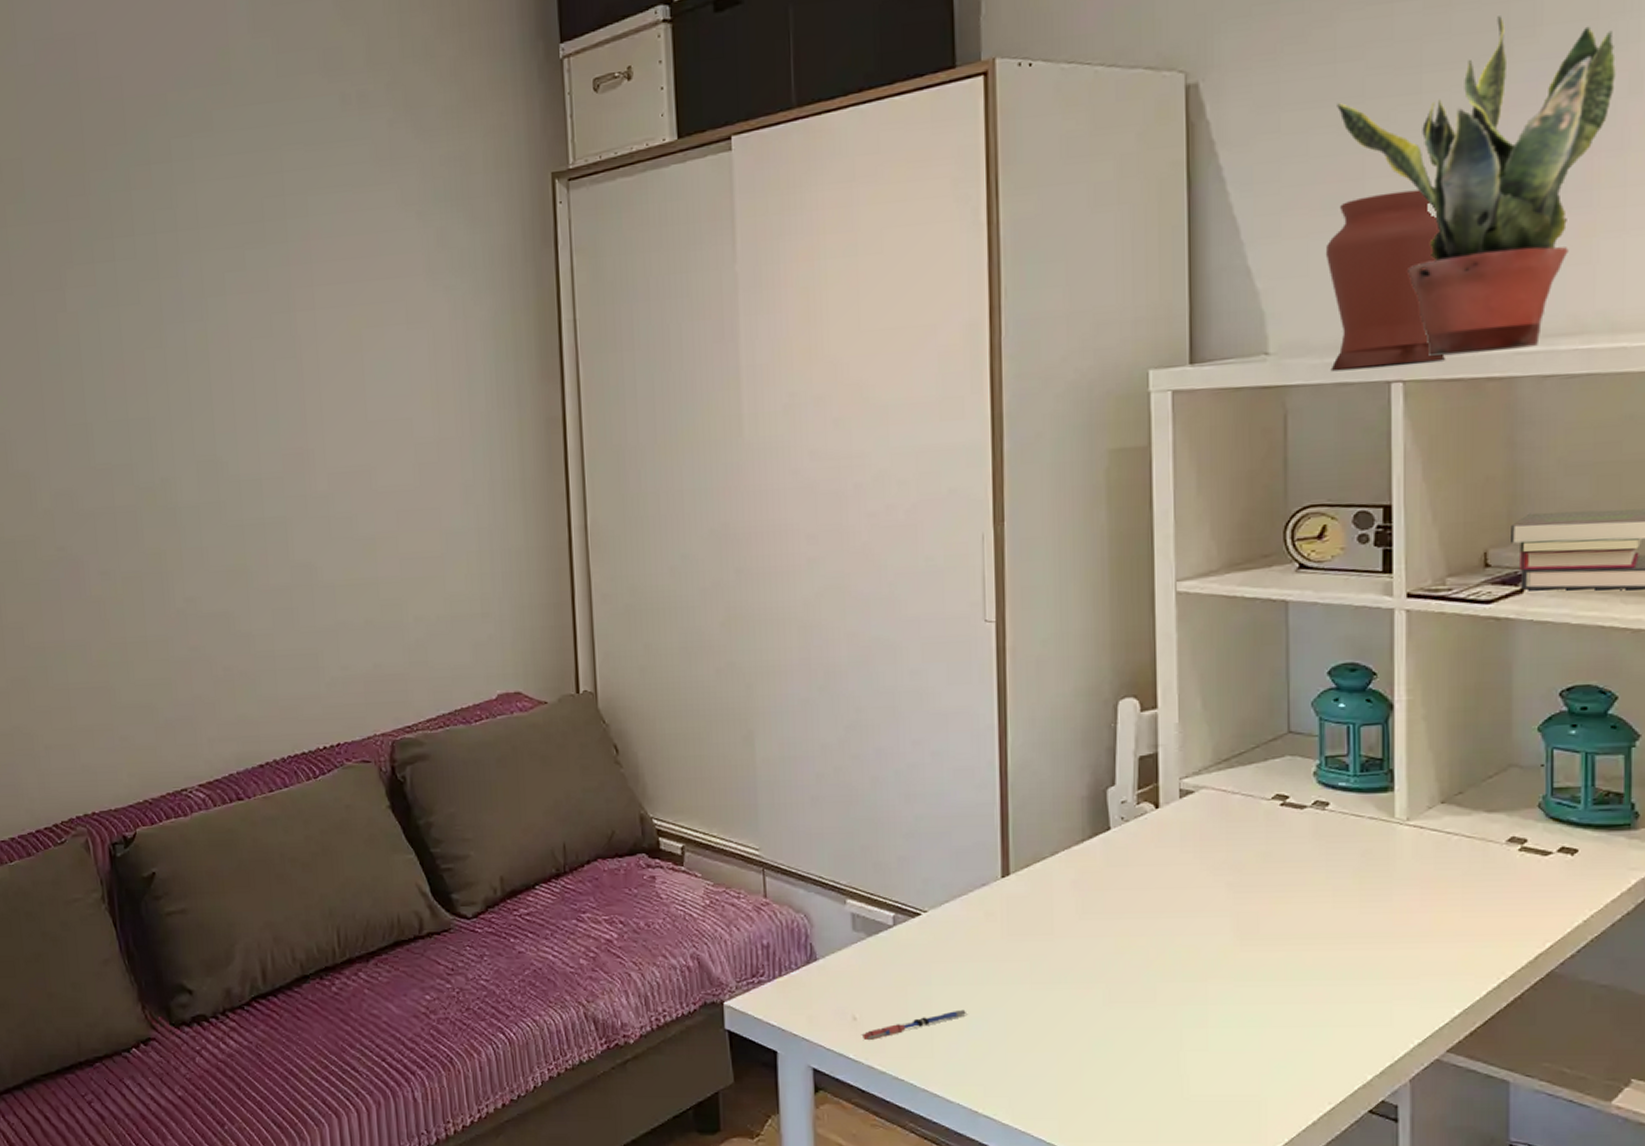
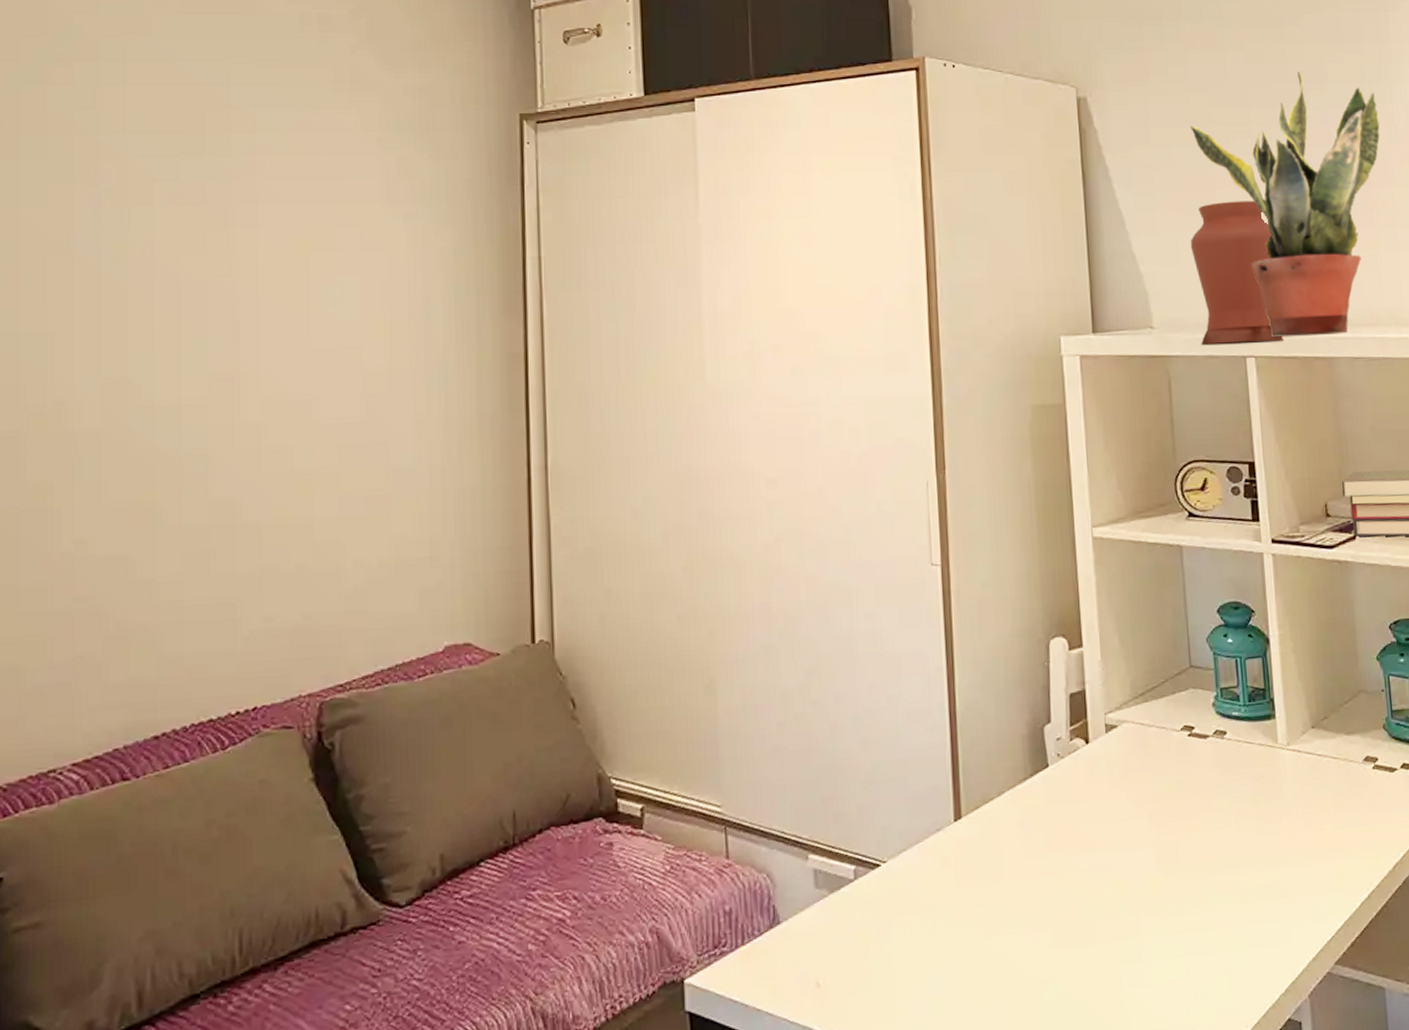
pen: present [861,1009,968,1041] -> none [825,964,927,1009]

